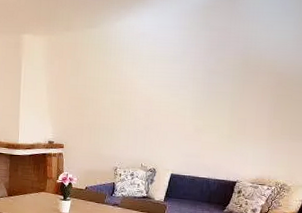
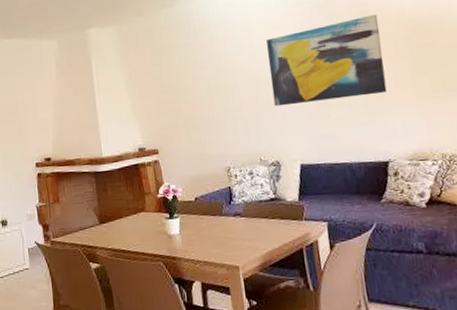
wall art: none [161,64,255,129] -> present [266,14,387,107]

